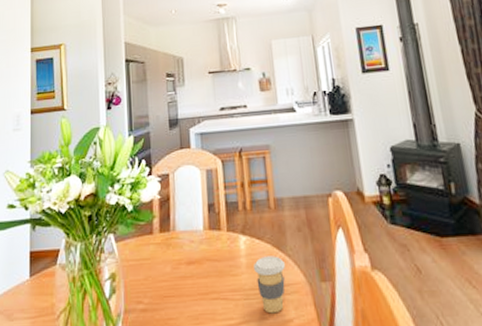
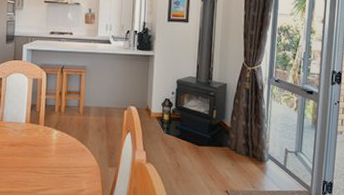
coffee cup: present [254,256,285,314] -> none [61,146,84,185]

